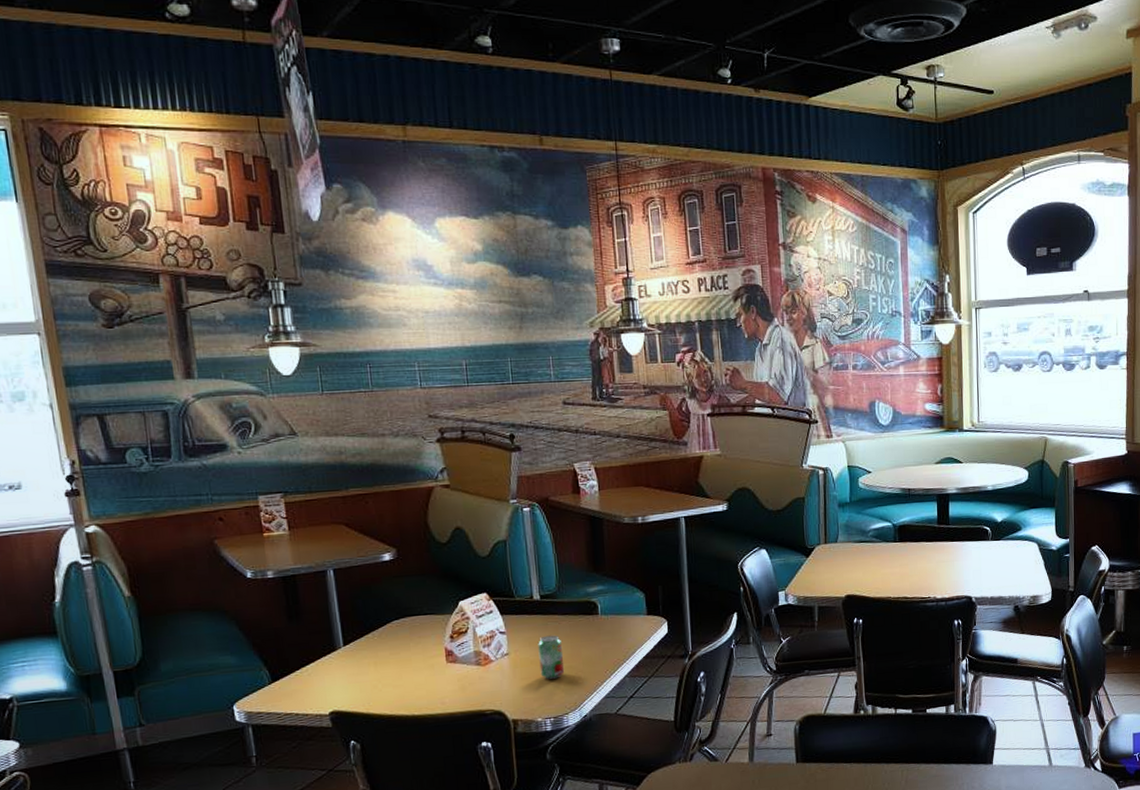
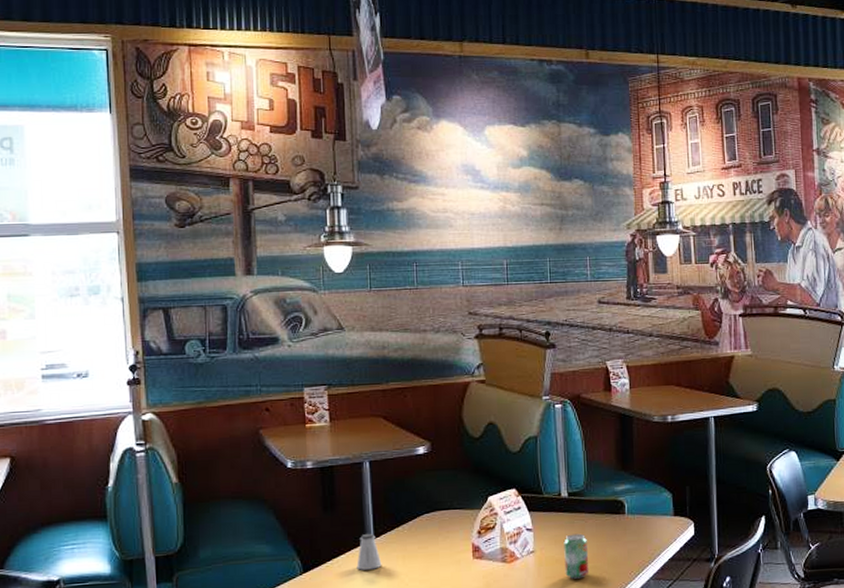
saltshaker: none [327,641,354,678] -> present [356,533,382,570]

